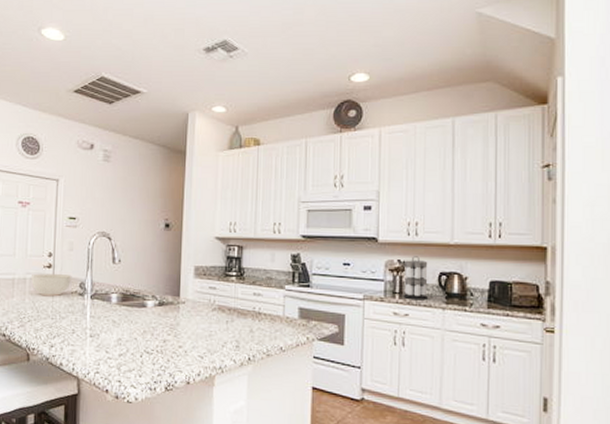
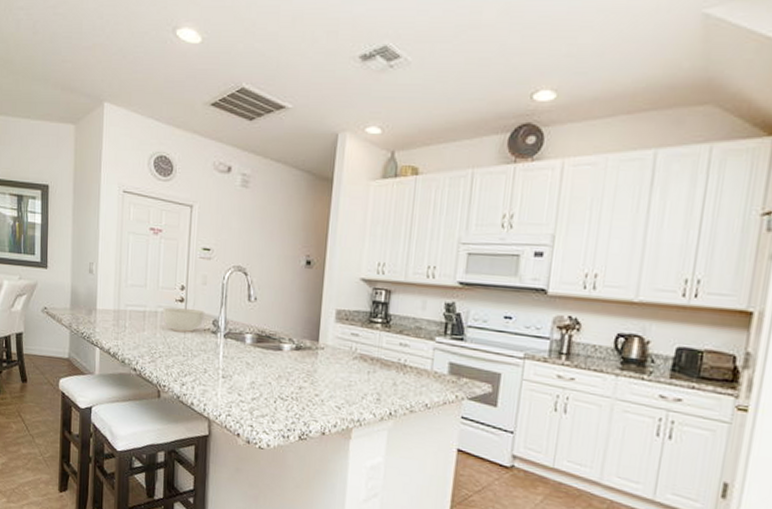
spice rack: present [404,255,428,300] -> none [571,311,605,364]

